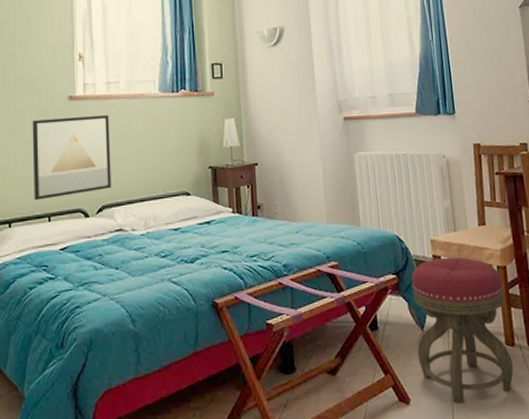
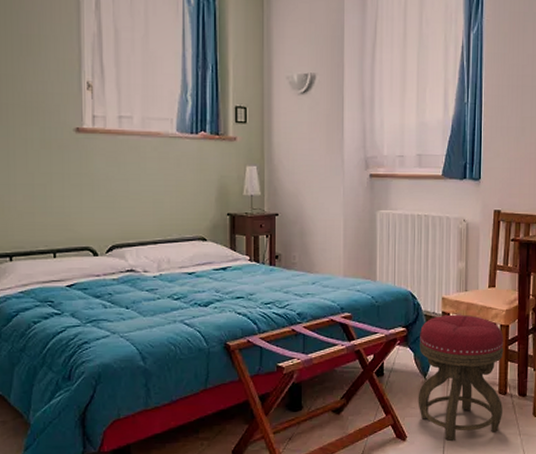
wall art: present [32,114,111,201] -> none [34,151,122,236]

